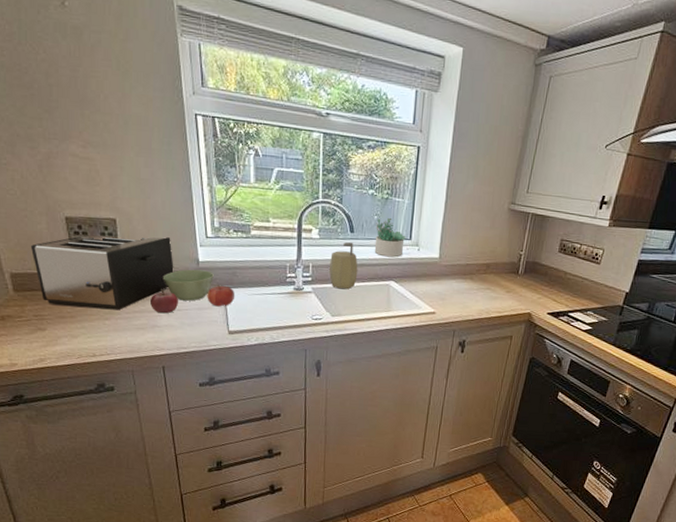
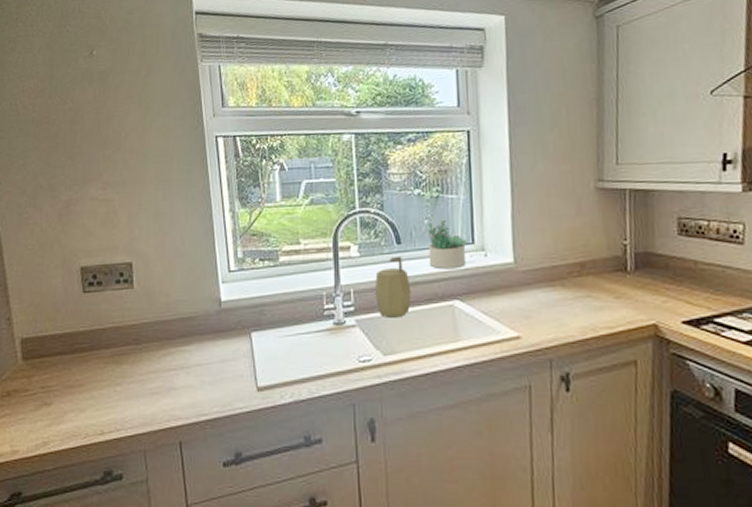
toaster: present [30,235,174,310] -> none [43,277,193,373]
fruit: present [150,289,178,314] -> none [167,340,198,372]
bowl: present [162,269,214,301] -> none [180,311,238,352]
fruit: present [207,285,235,307] -> none [231,328,264,356]

